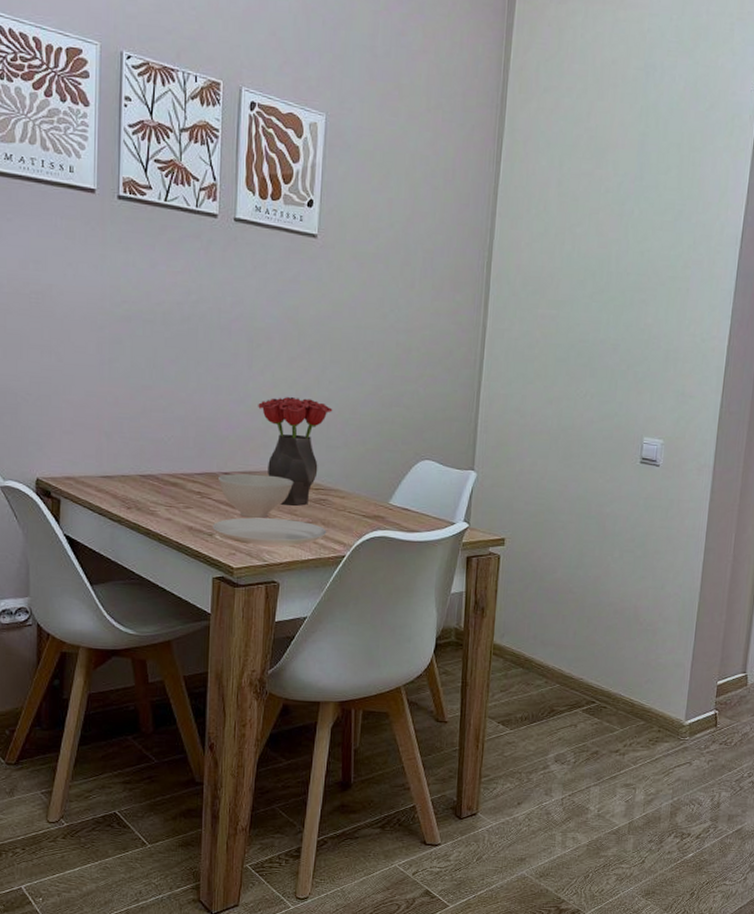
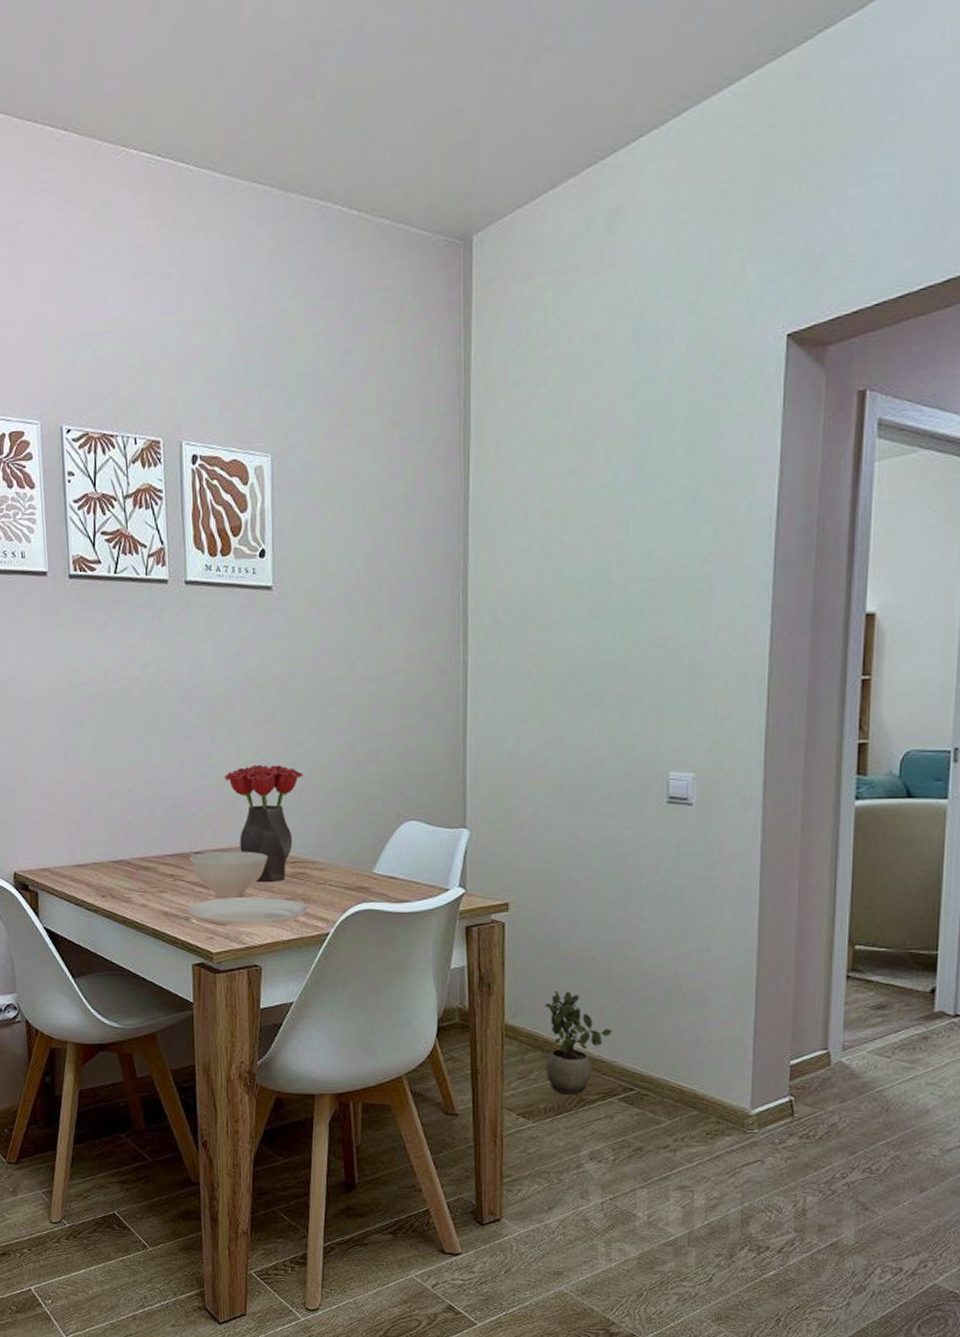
potted plant: none [525,615,582,706] -> present [544,990,613,1095]

